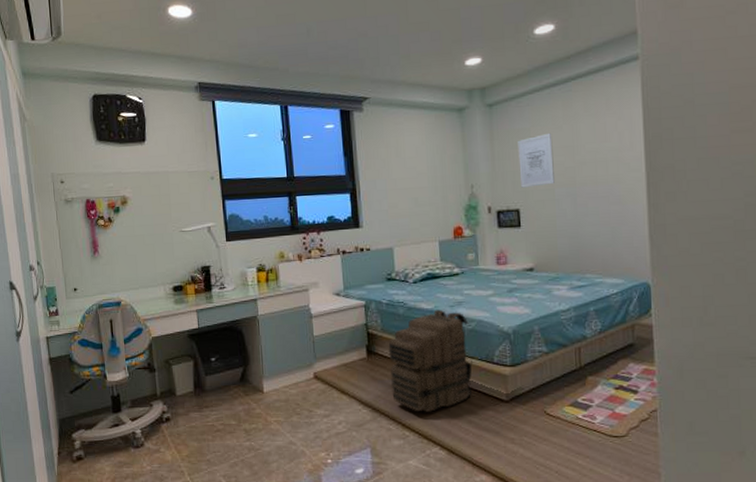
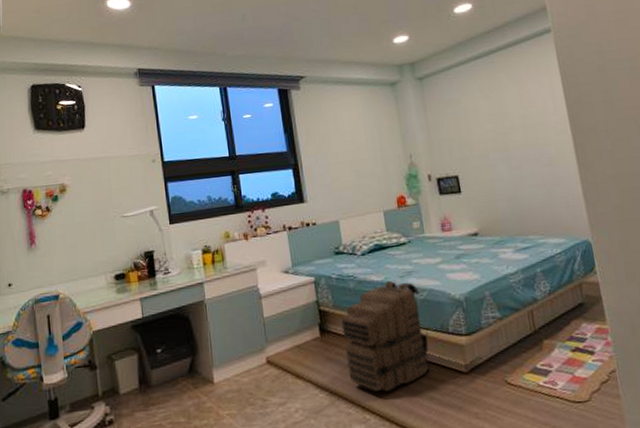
wall art: present [518,132,555,188] -> none [449,101,488,155]

